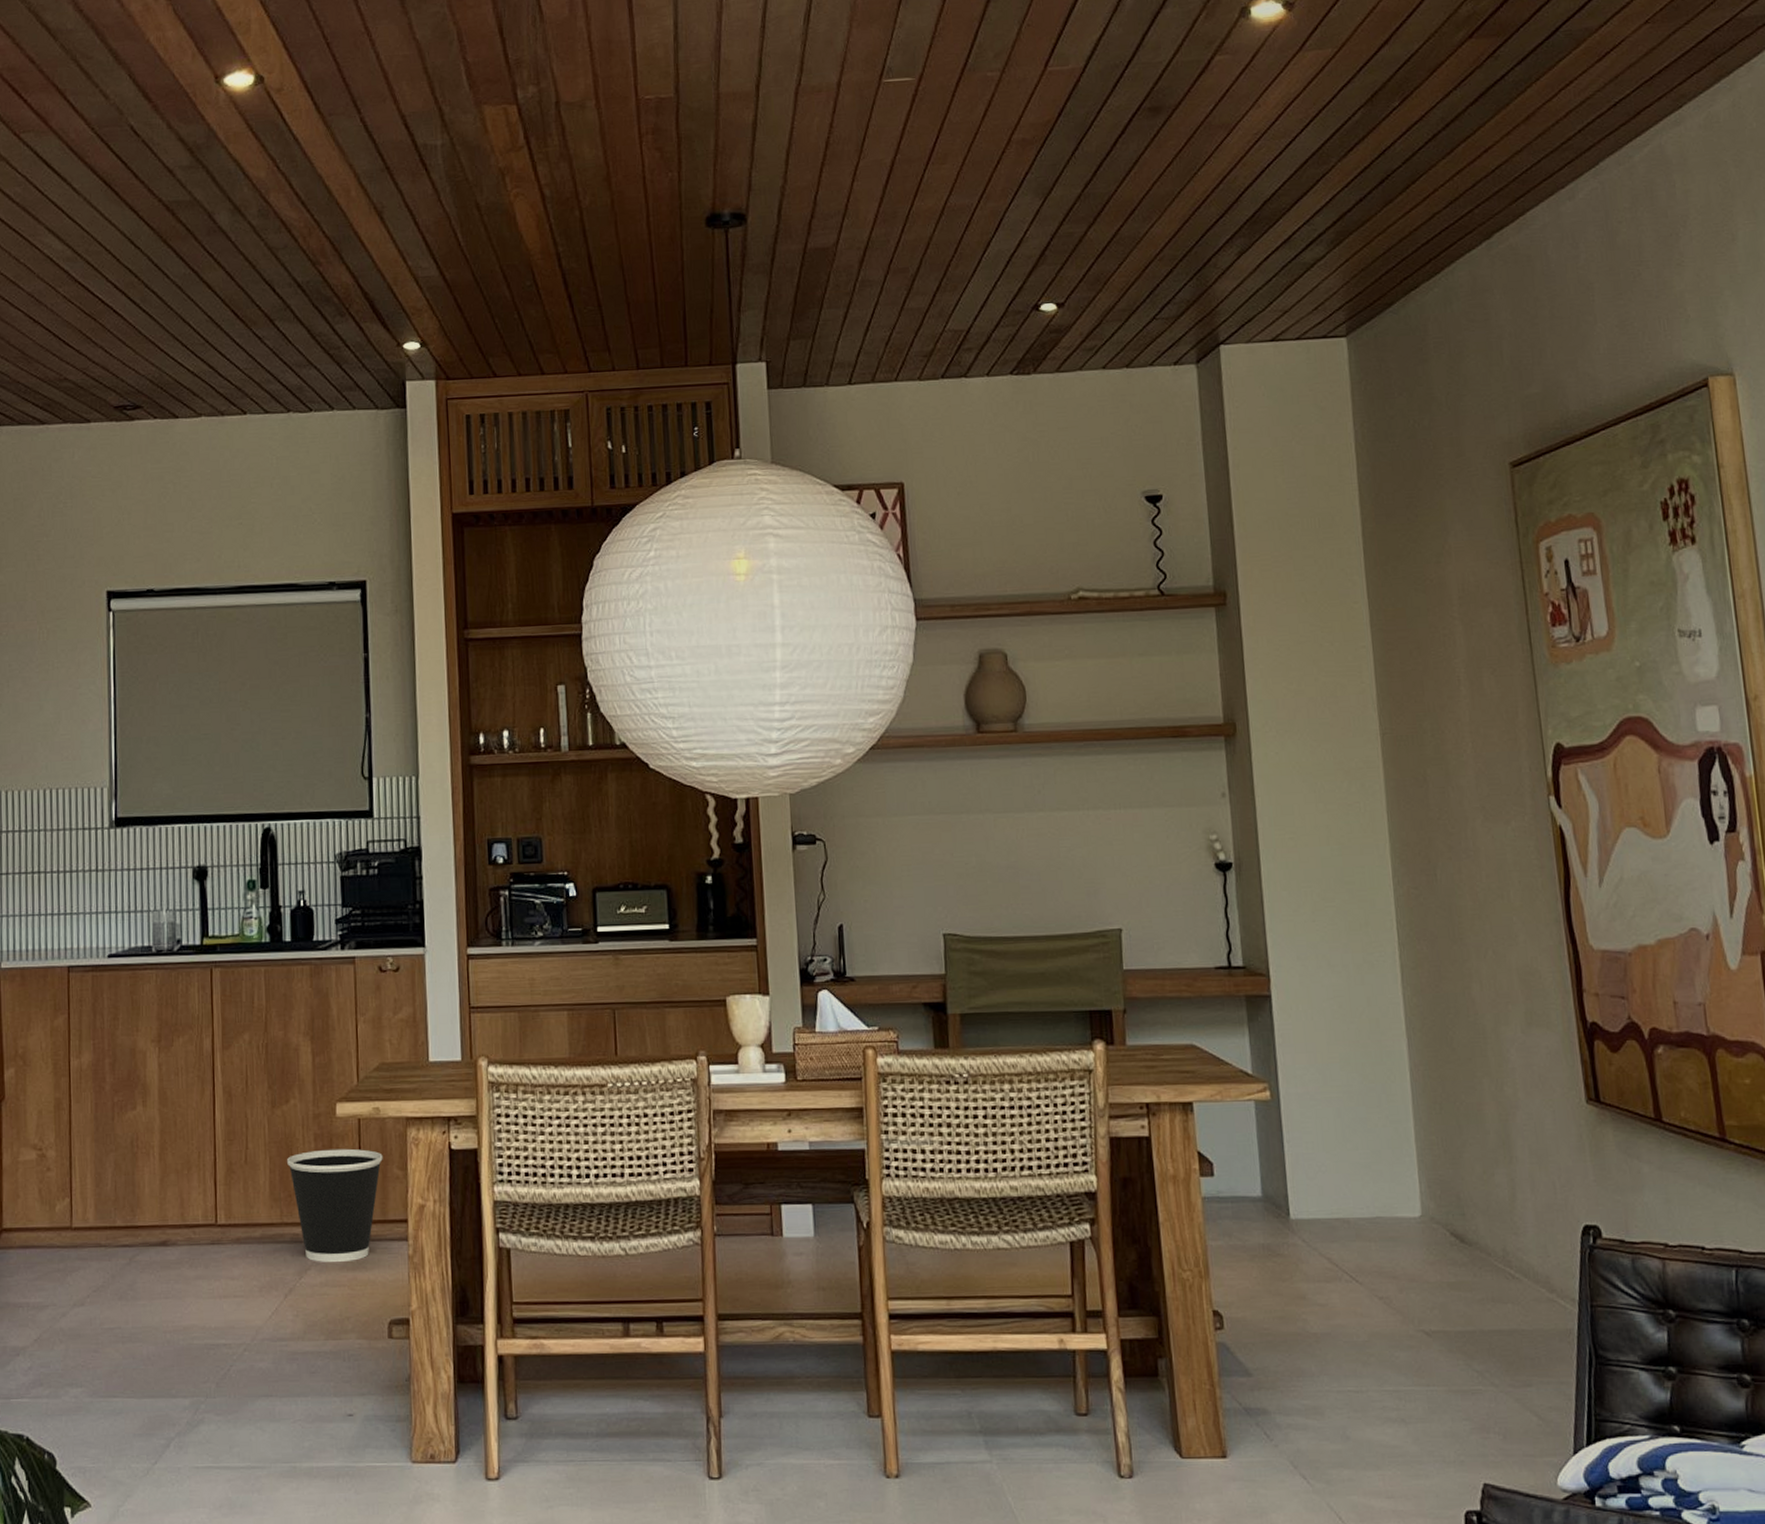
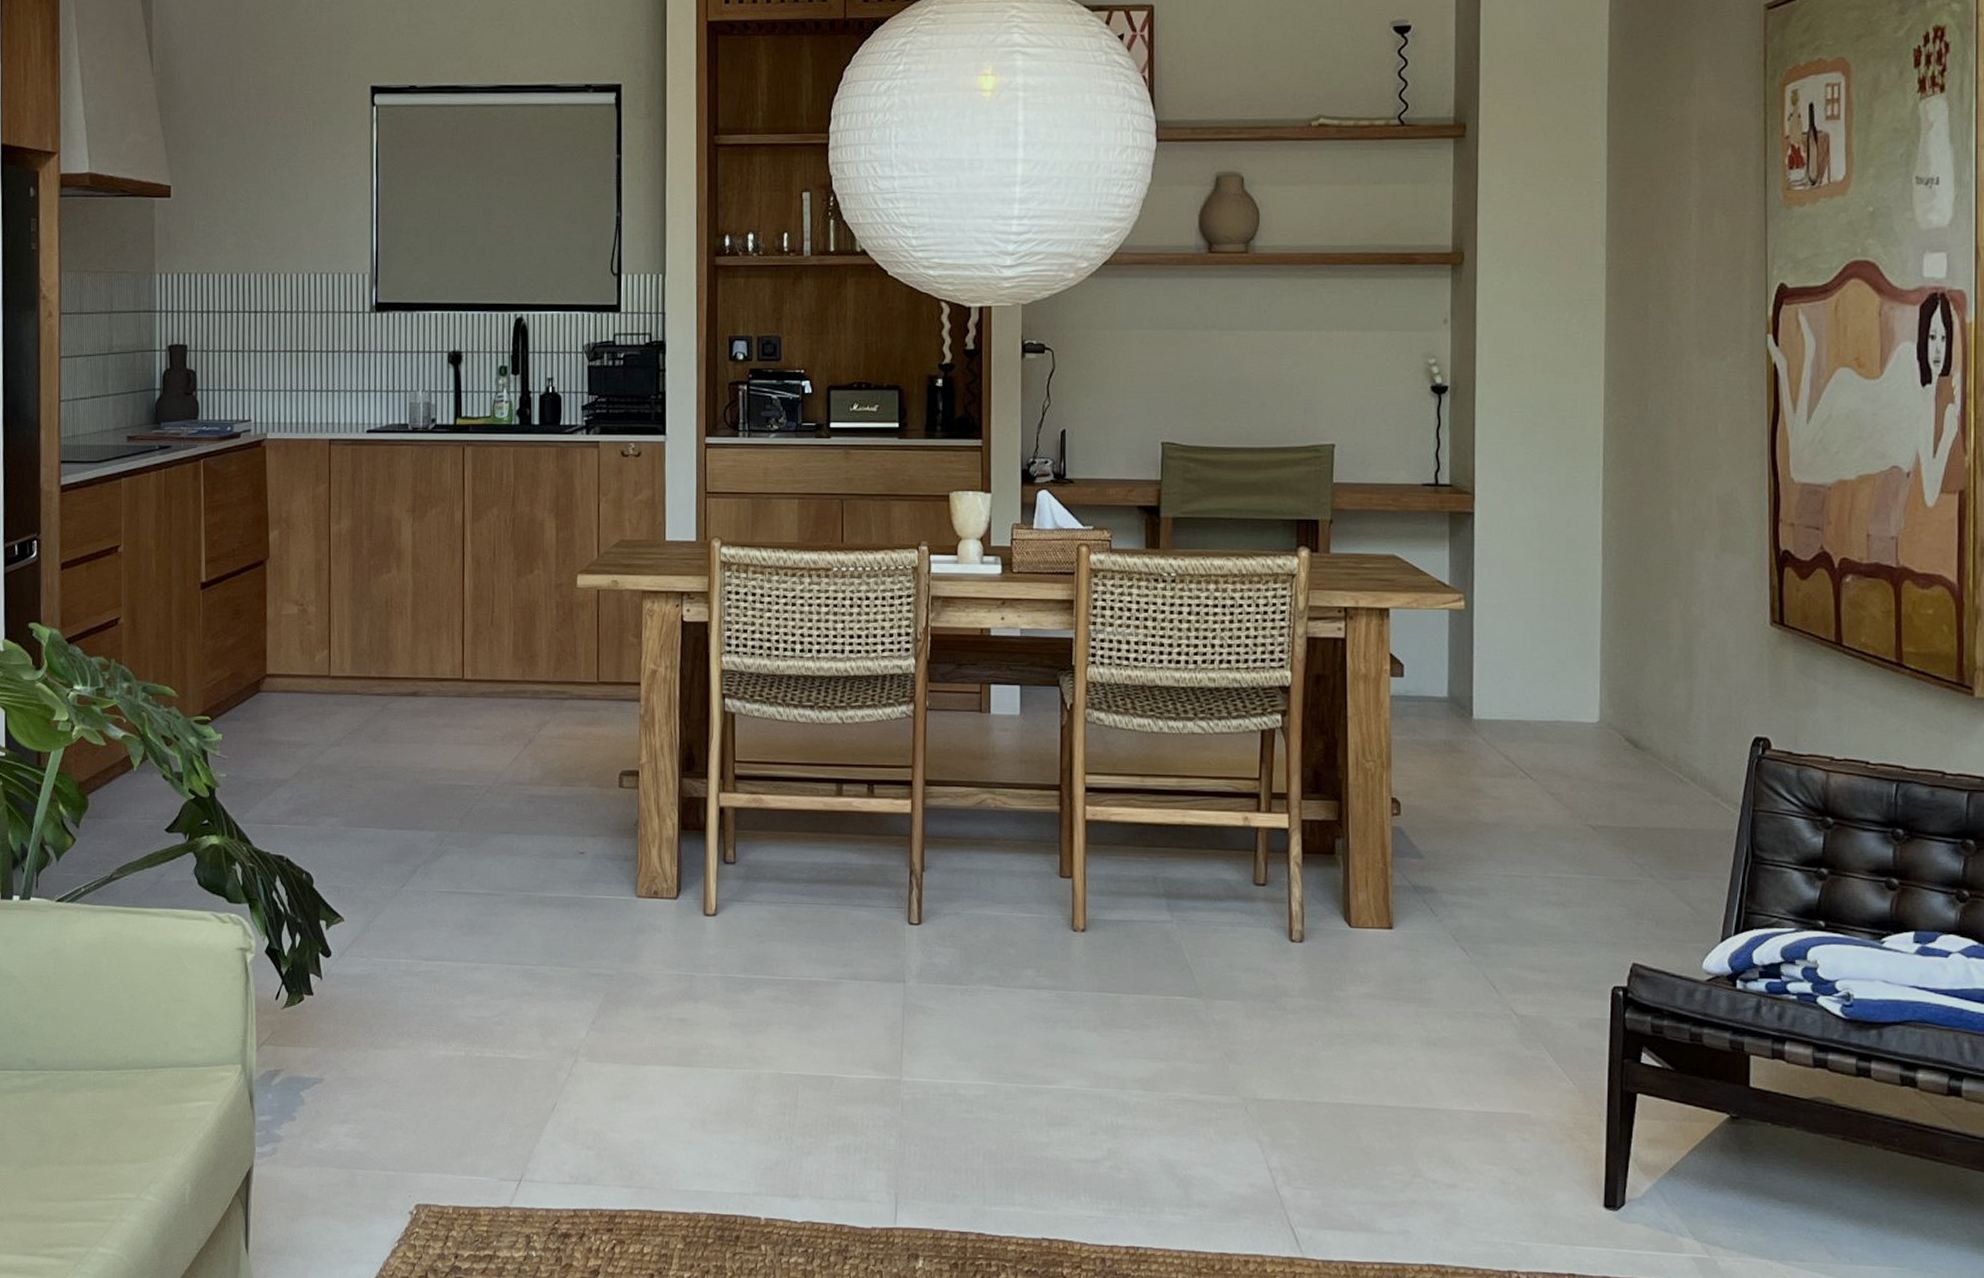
wastebasket: present [287,1148,383,1262] -> none [530,616,619,717]

